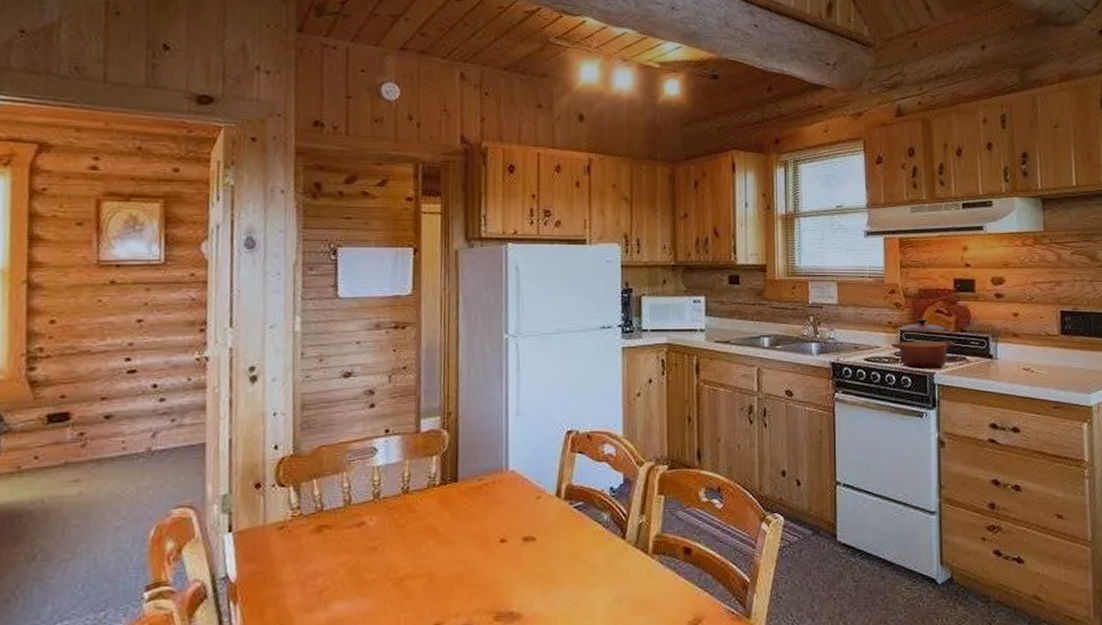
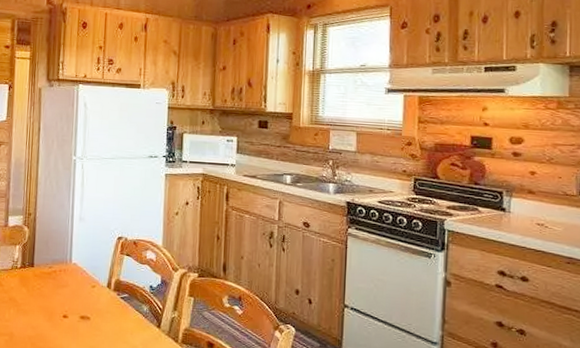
saucepan: present [891,319,955,369] -> none [405,170,468,216]

